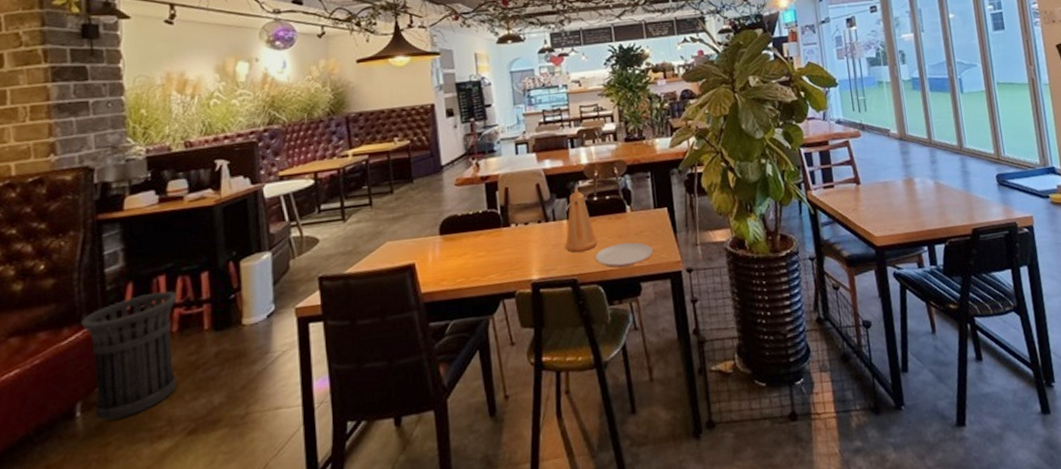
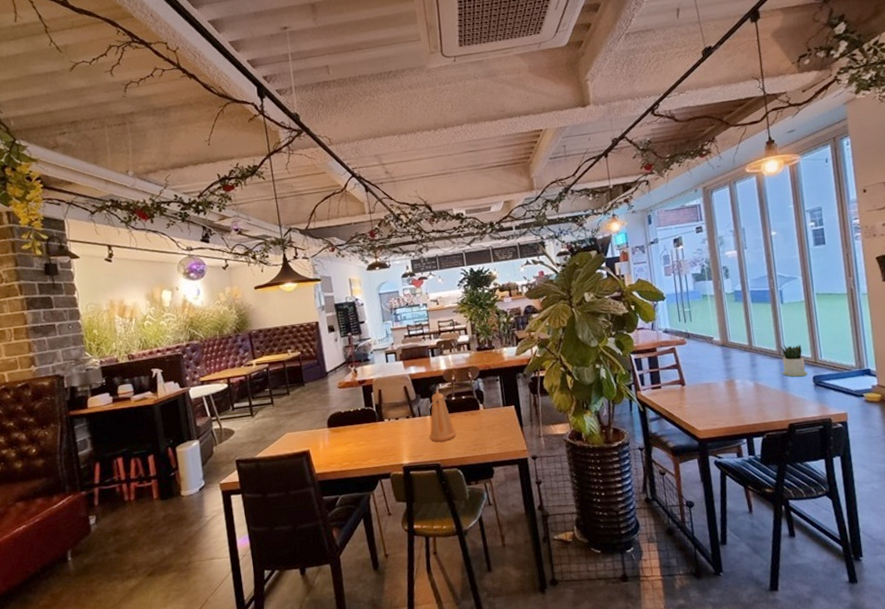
trash can: present [80,290,178,421] -> none [65,469,137,565]
plate: present [595,242,654,268] -> none [454,434,504,455]
planter: none [961,138,991,176] -> present [780,344,808,377]

